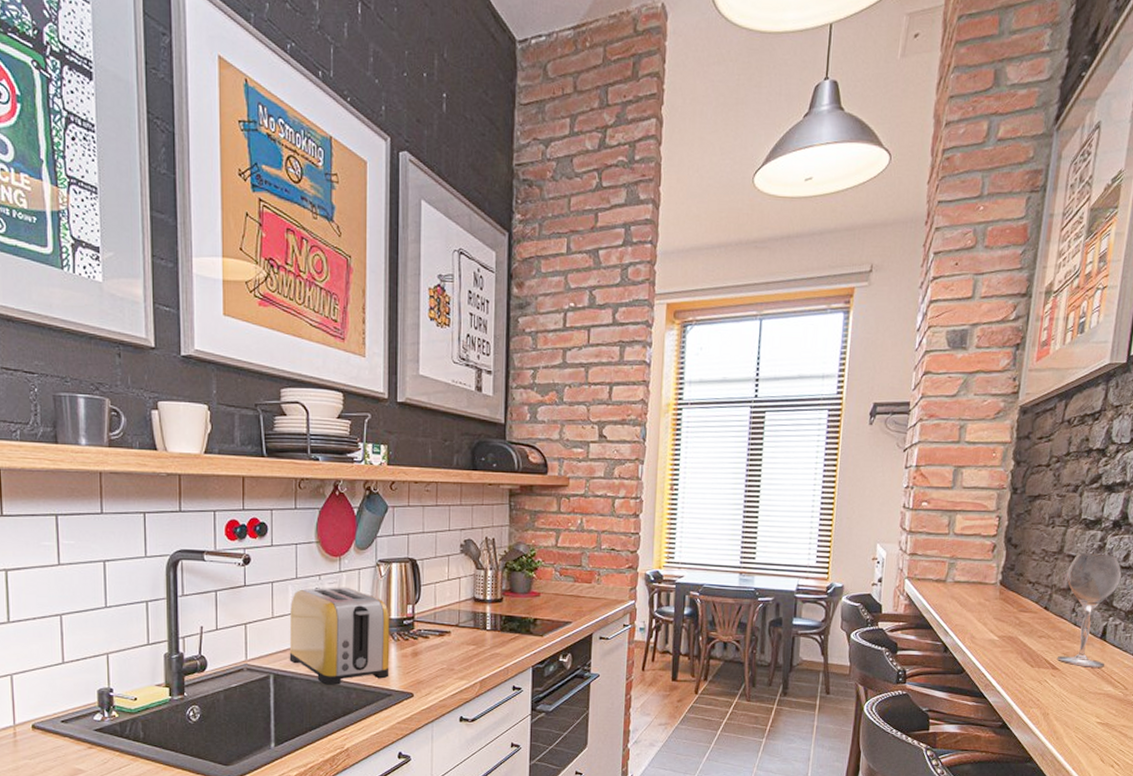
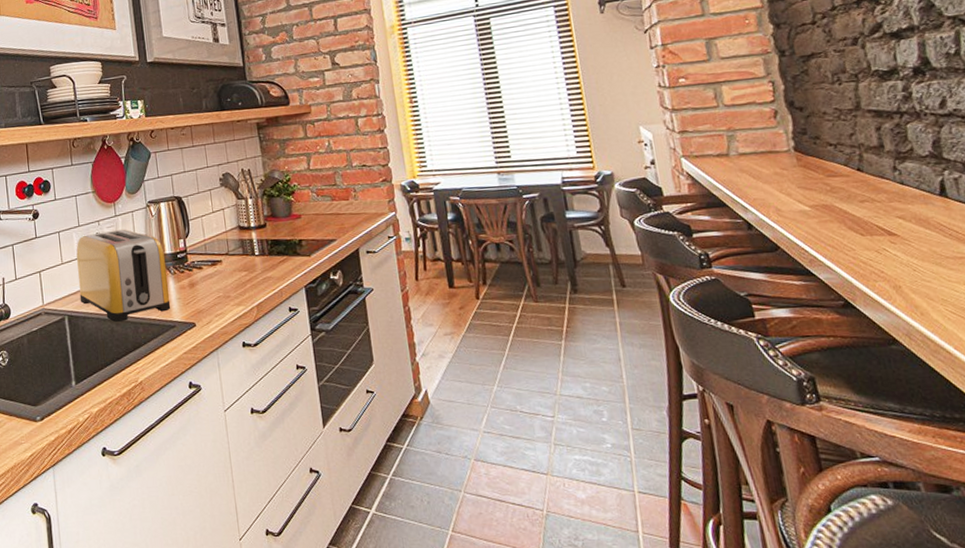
wineglass: present [1057,553,1123,668] -> none [872,103,957,230]

